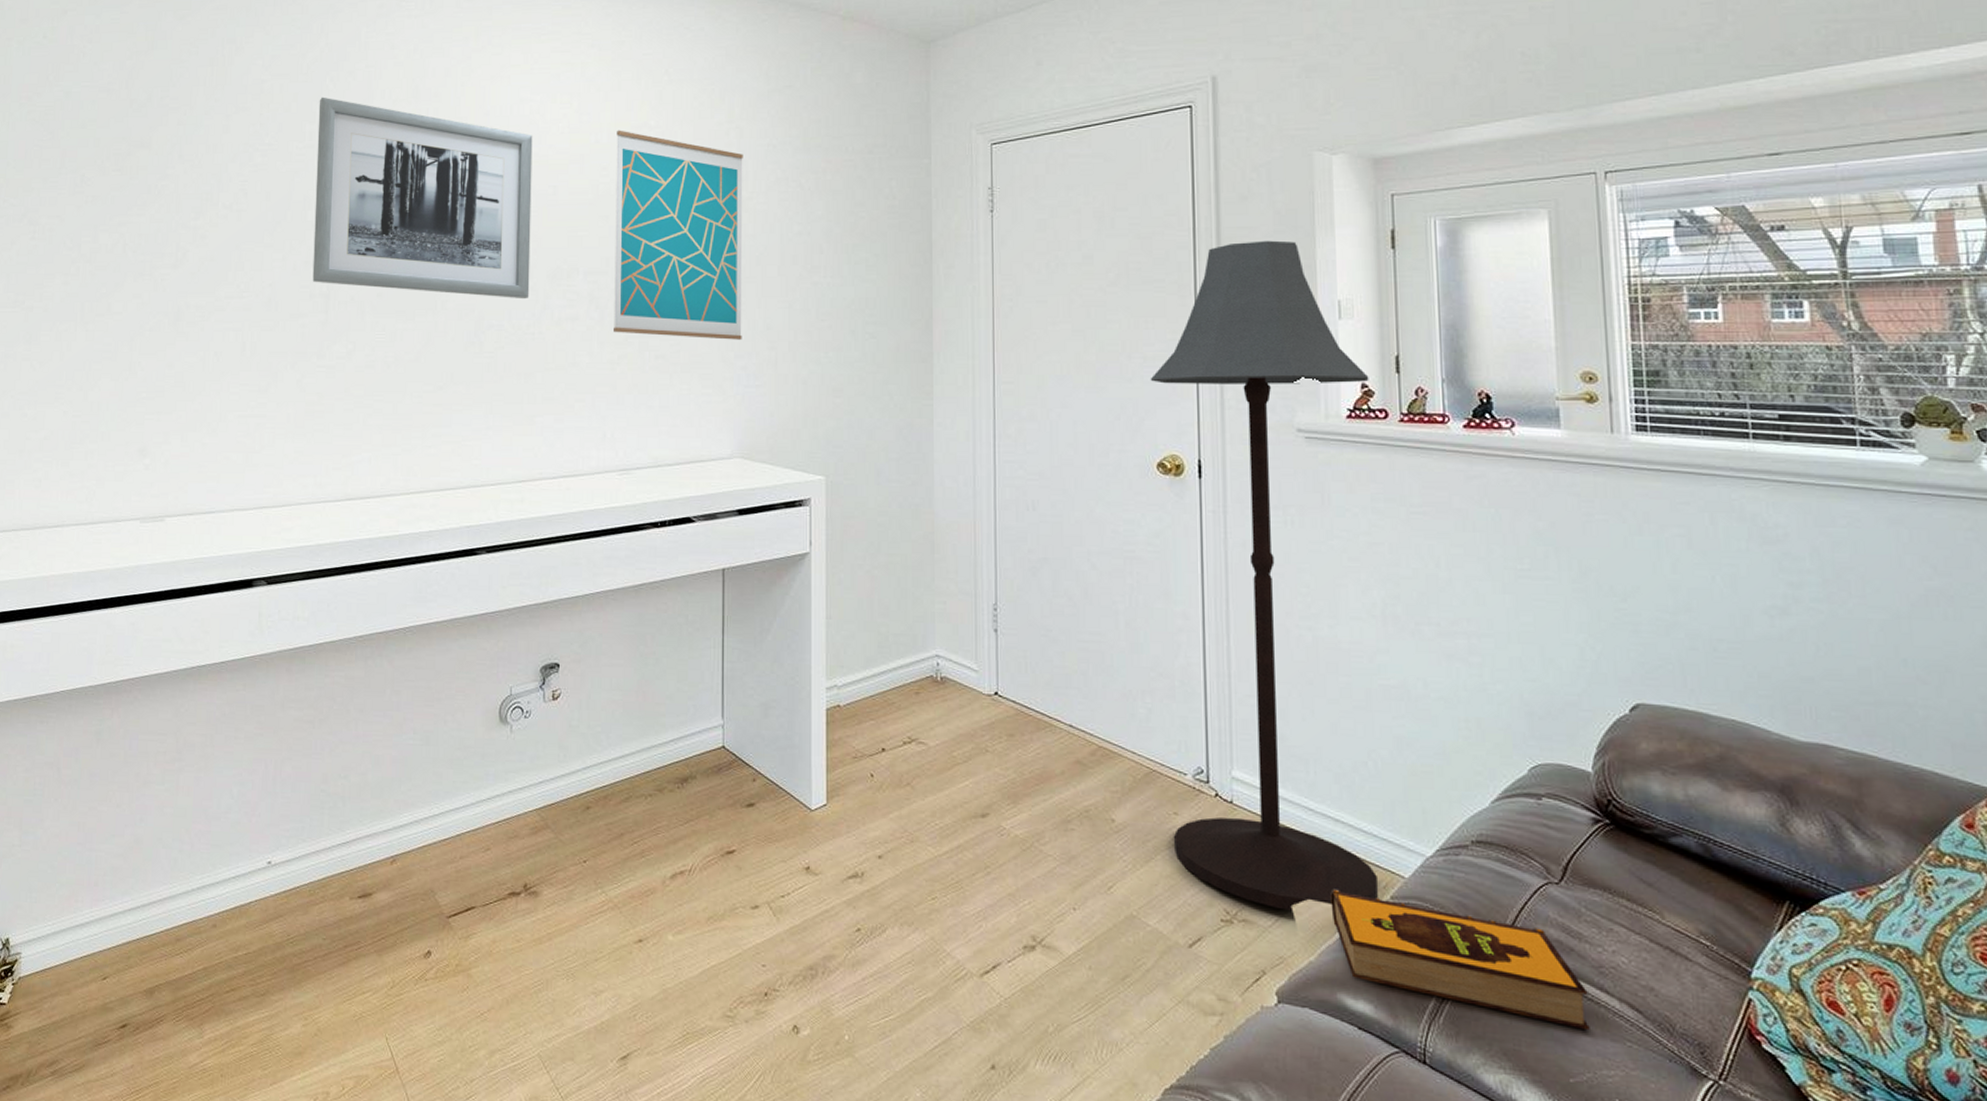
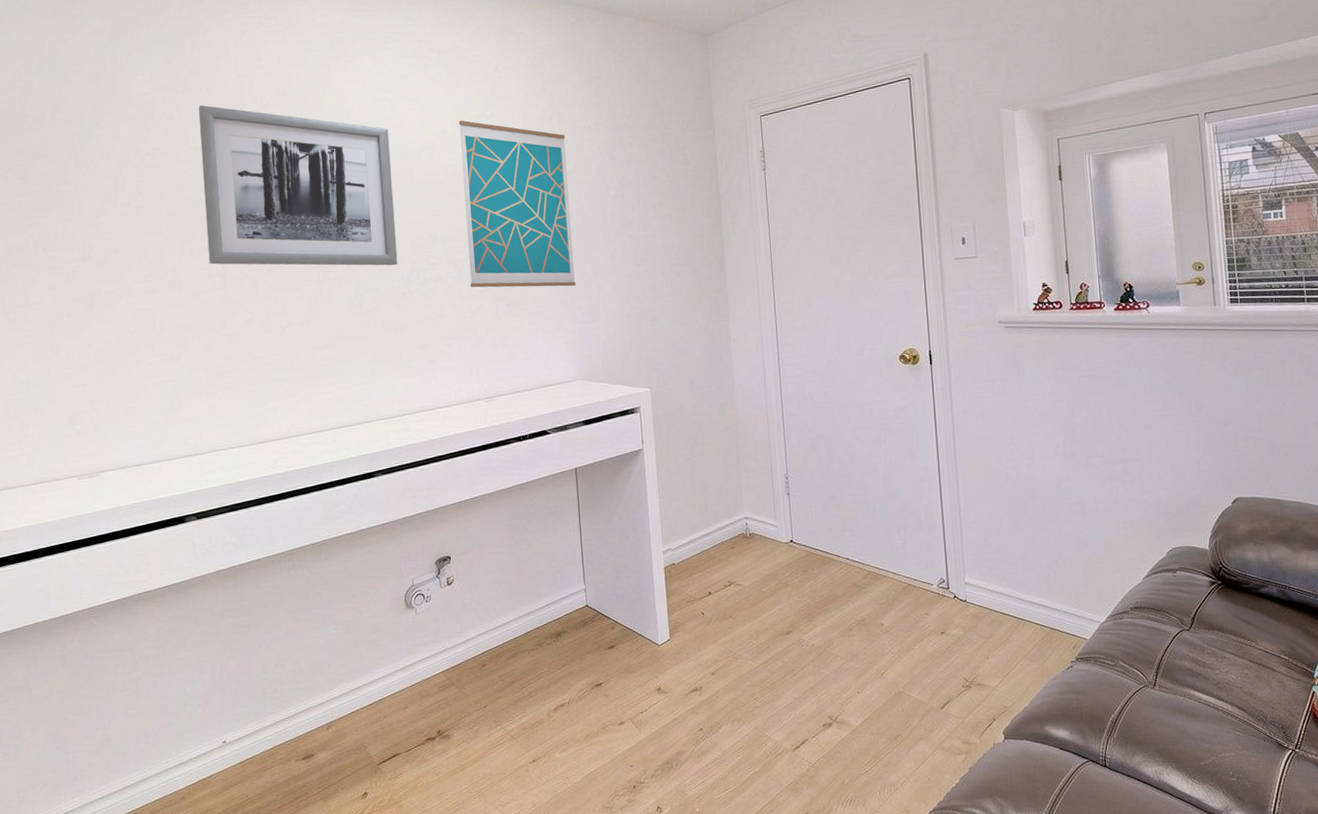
floor lamp: present [1150,240,1378,911] -> none [890,179,1069,673]
hardback book: present [1330,888,1590,1031] -> none [1037,653,1213,728]

